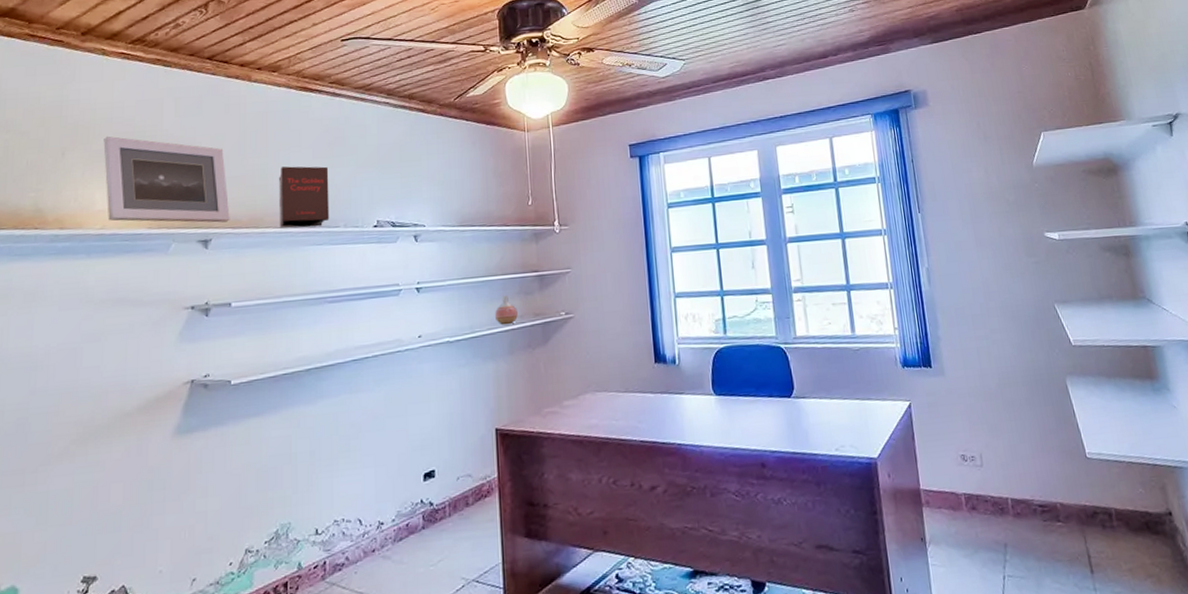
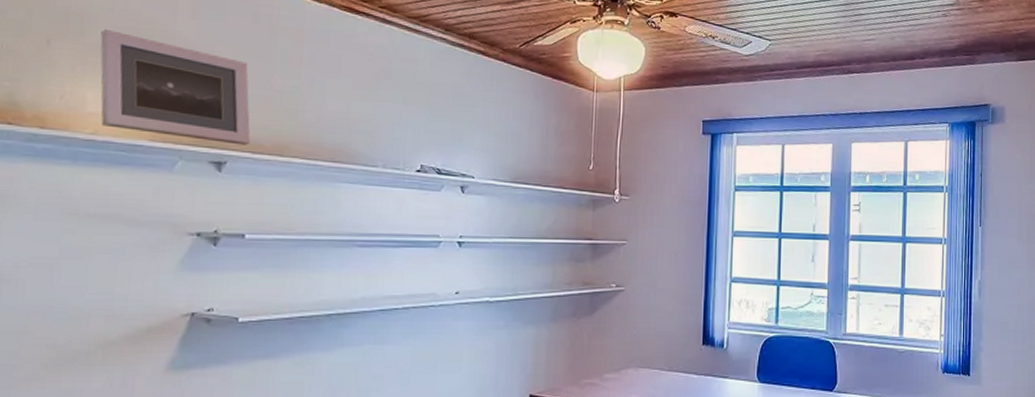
books: present [279,166,330,228] -> none [308,92,371,163]
vase: present [494,294,518,326] -> none [540,259,566,291]

